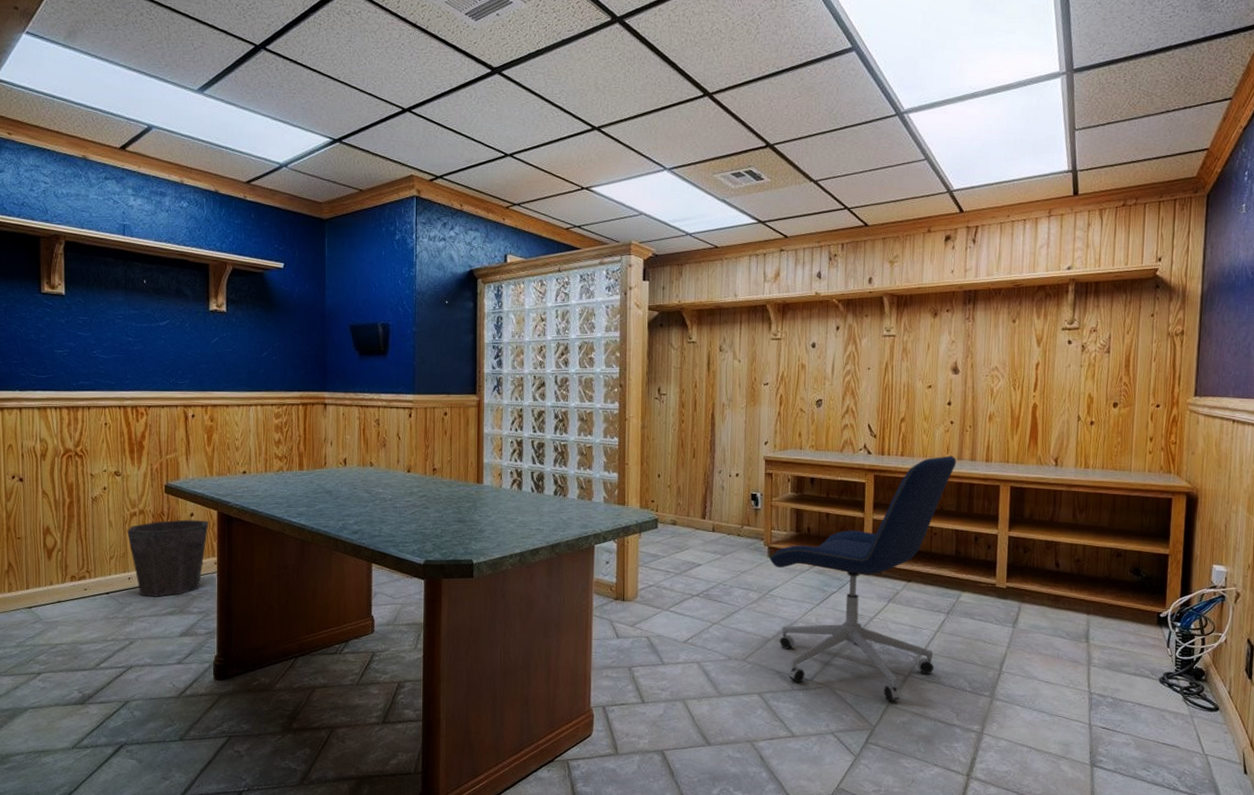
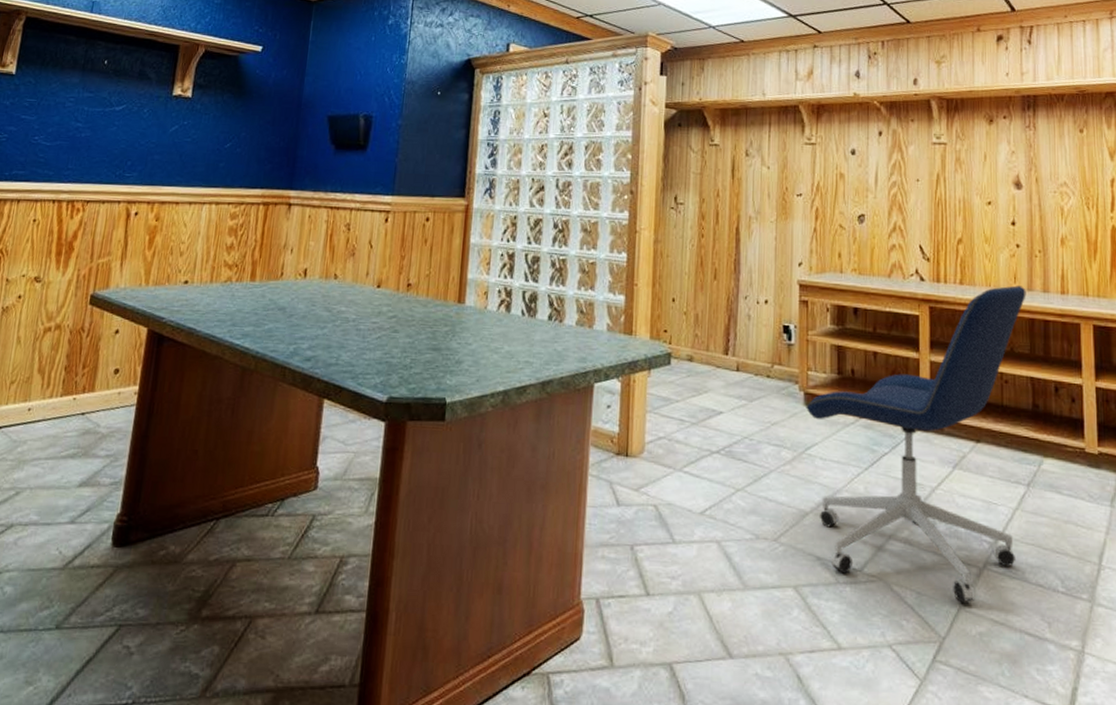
waste bin: present [127,519,209,597] -> none [36,337,136,435]

